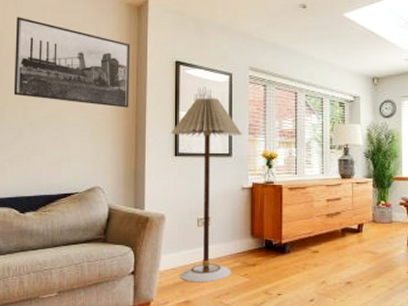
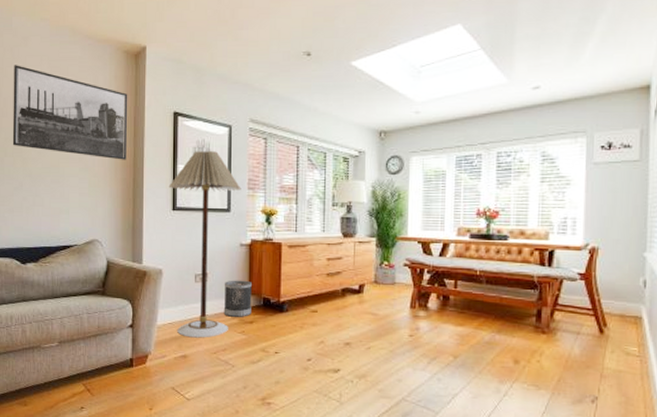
wastebasket: none [226,223,254,260] -> present [223,280,252,317]

